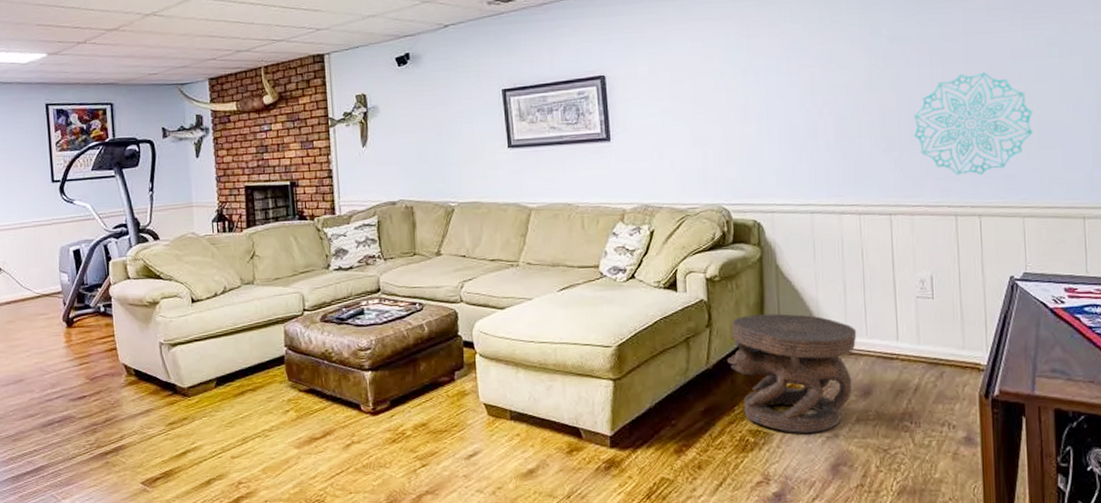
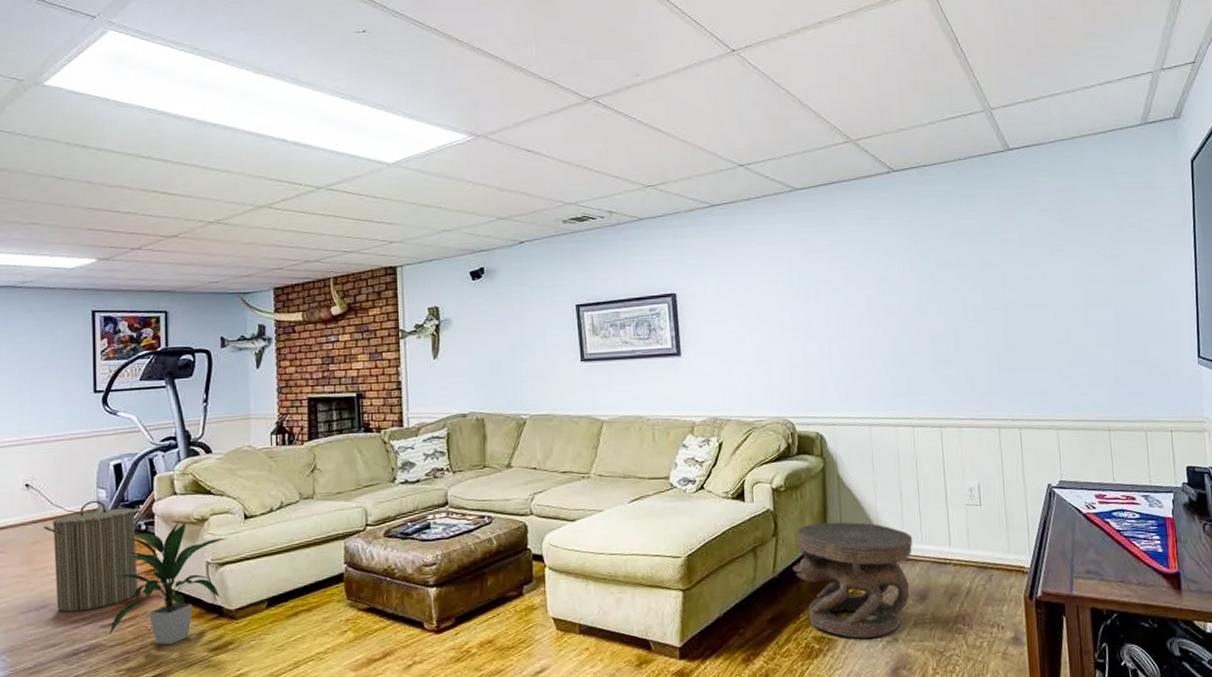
laundry hamper: none [15,283,101,386] -> present [43,500,142,612]
indoor plant: none [78,304,178,418] -> present [109,521,228,645]
wall decoration: present [913,72,1034,175] -> none [959,298,1064,391]

